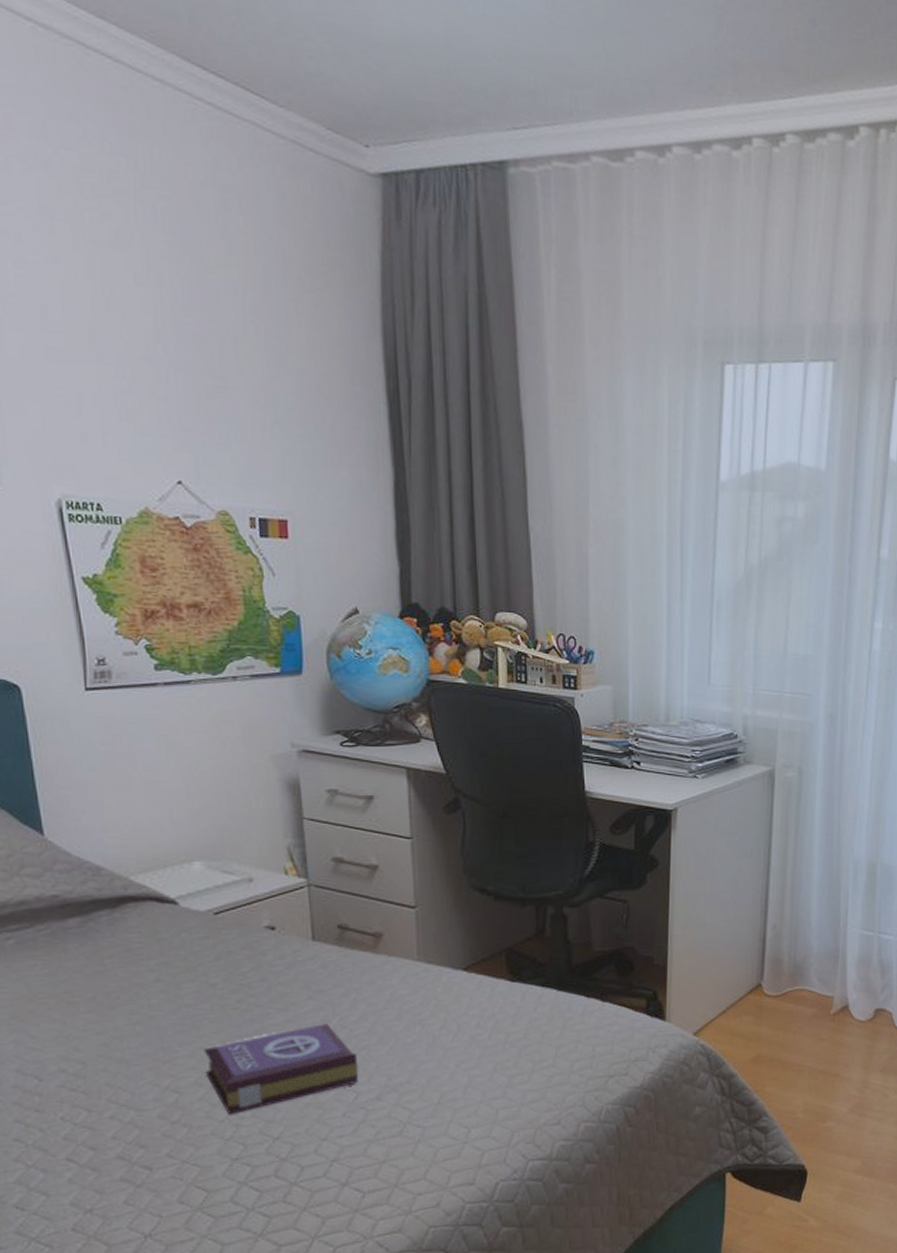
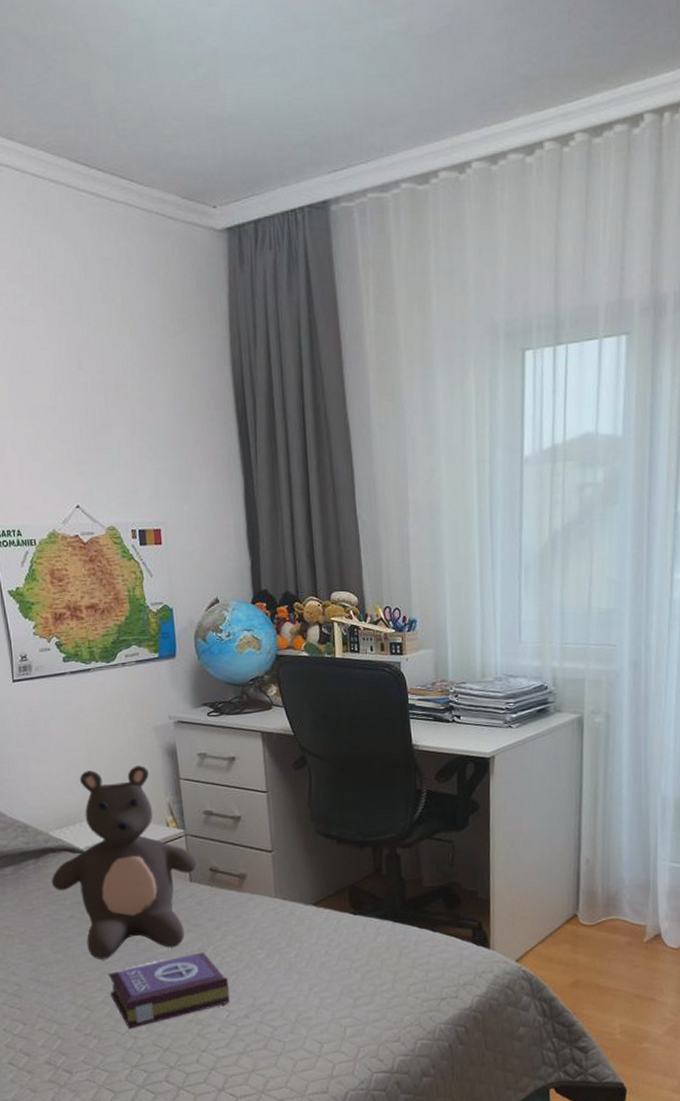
teddy bear: none [130,800,323,1032] -> present [51,765,198,959]

